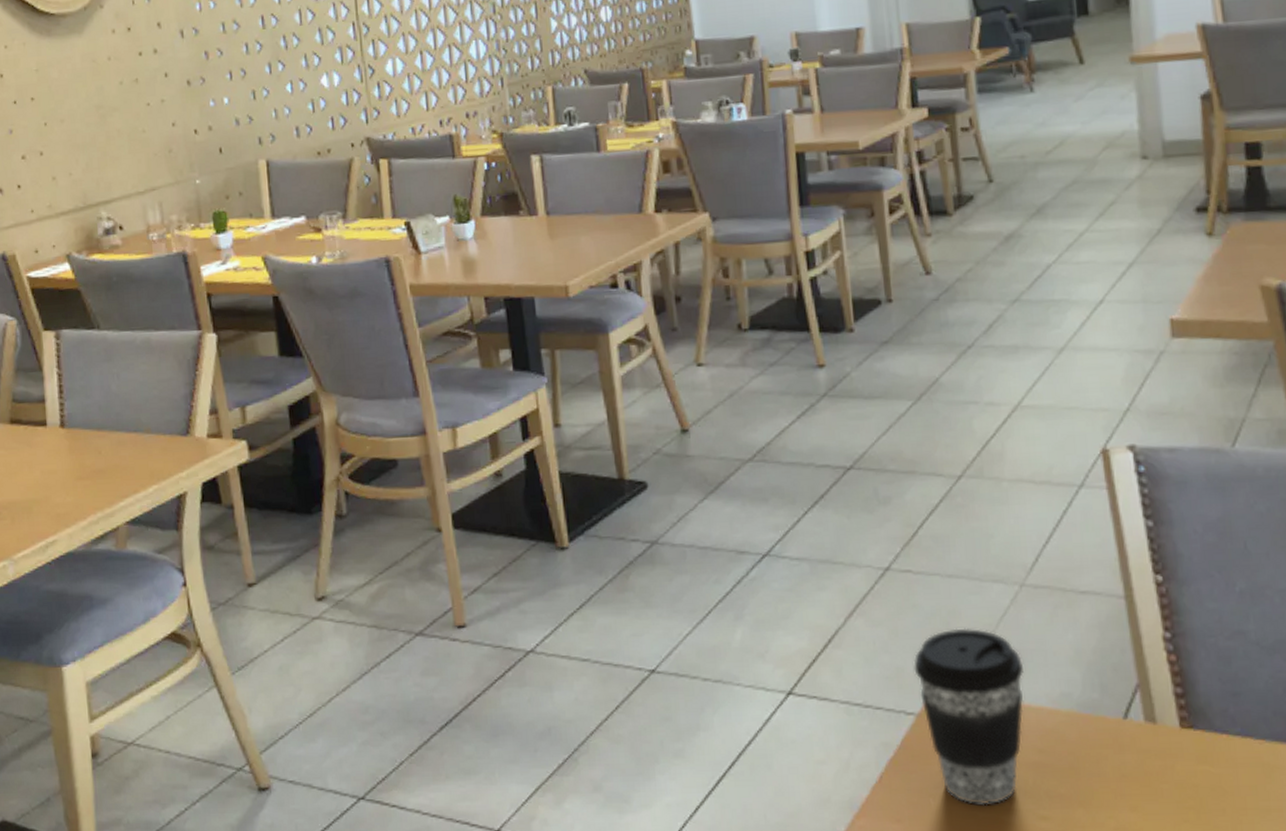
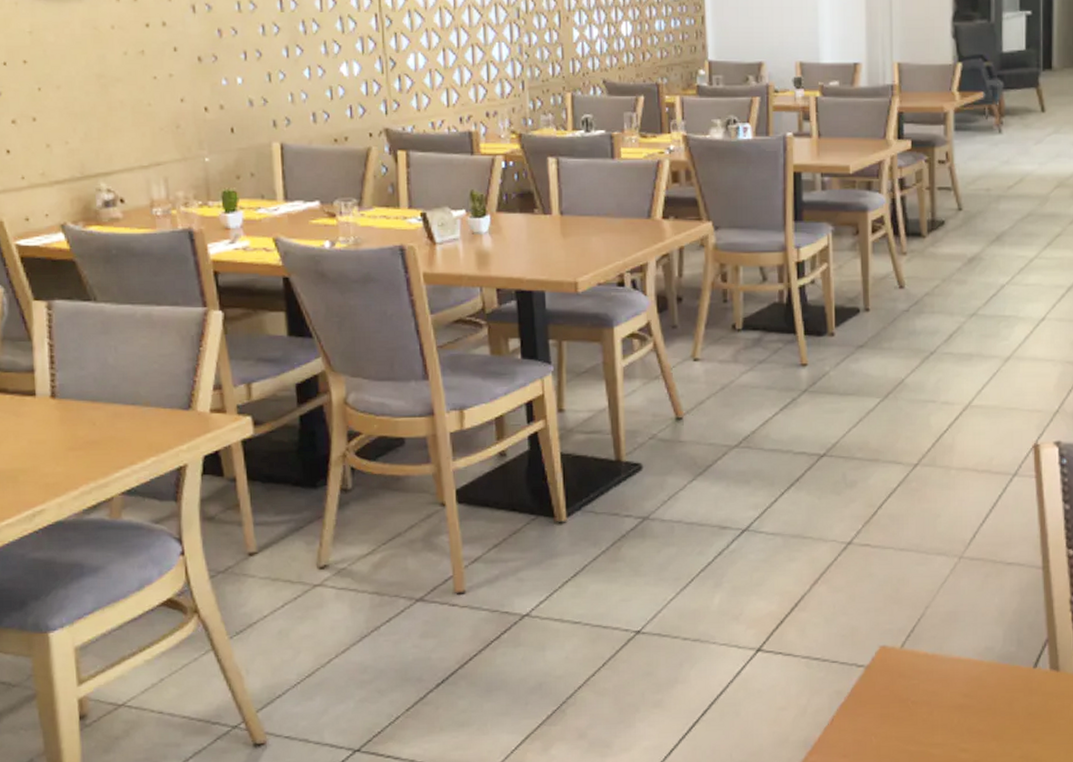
coffee cup: present [913,628,1025,806] -> none [866,593,957,741]

